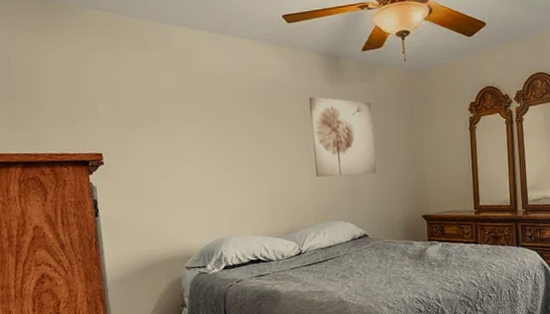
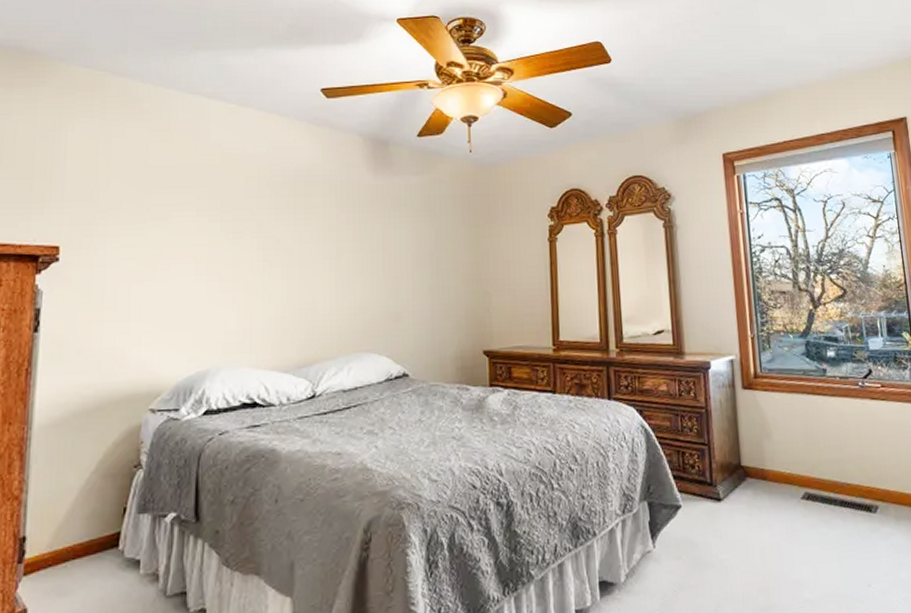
wall art: present [309,97,377,177] -> none [344,189,426,293]

